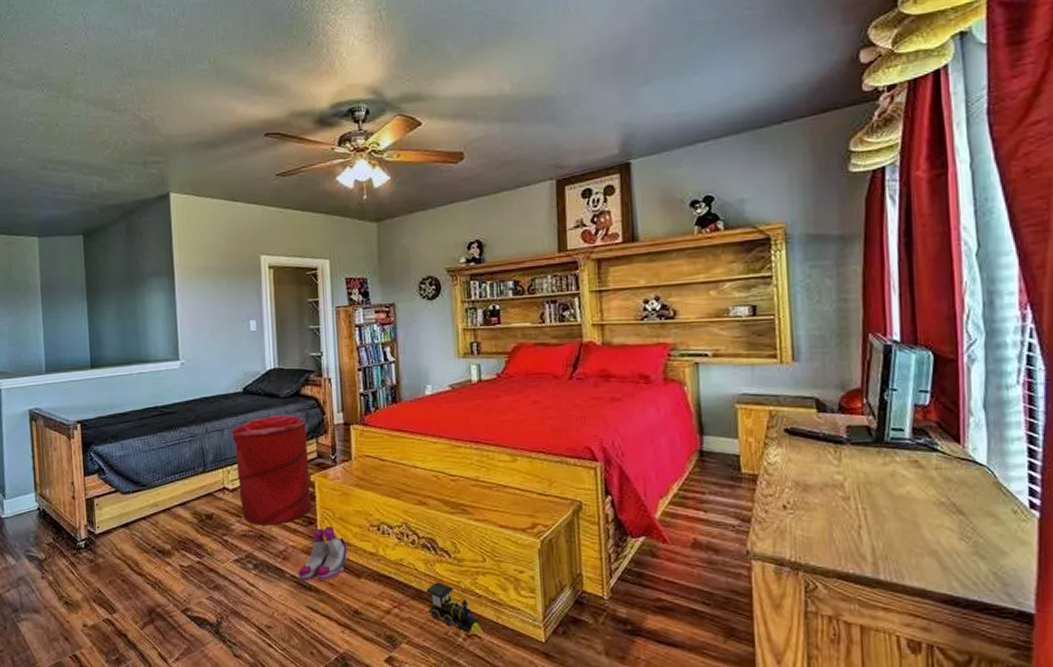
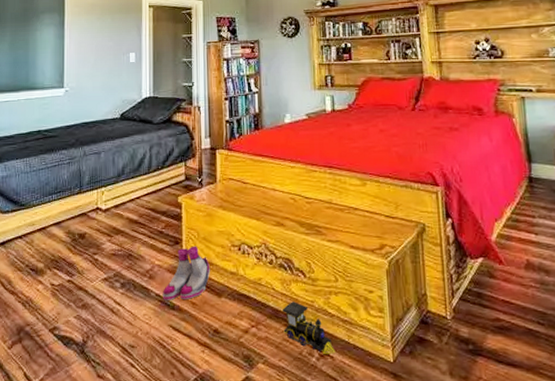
laundry hamper: present [232,414,312,525] -> none [108,139,178,244]

